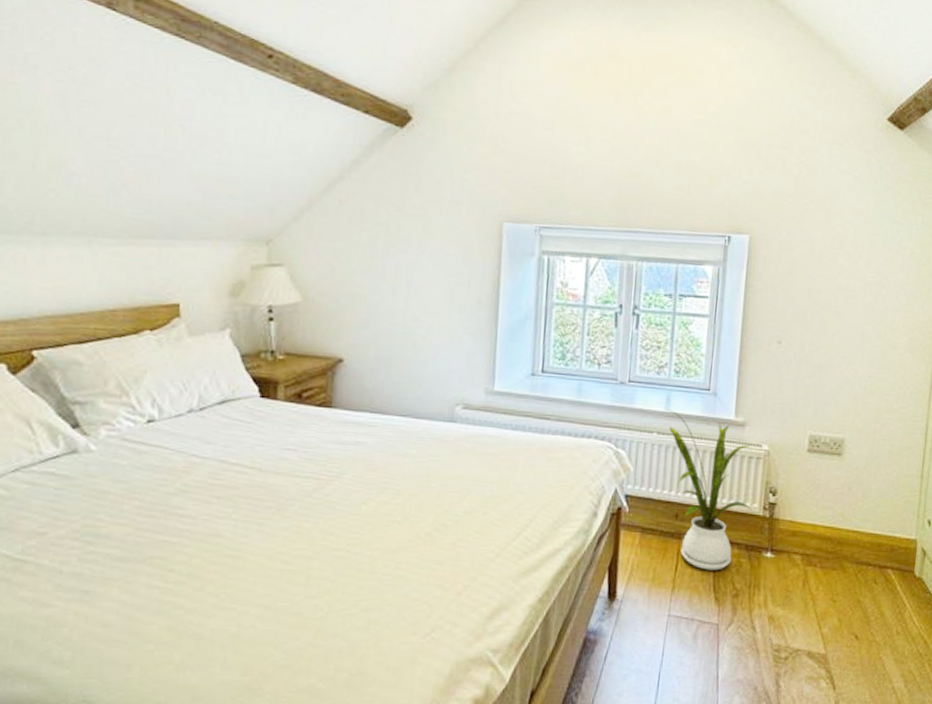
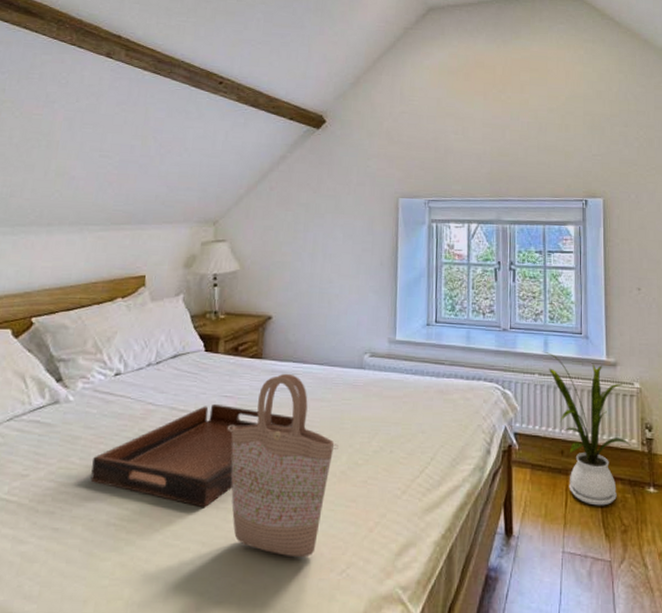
serving tray: none [125,457,371,570] -> present [90,403,294,508]
shopping bag: none [292,425,425,621] -> present [228,373,340,558]

